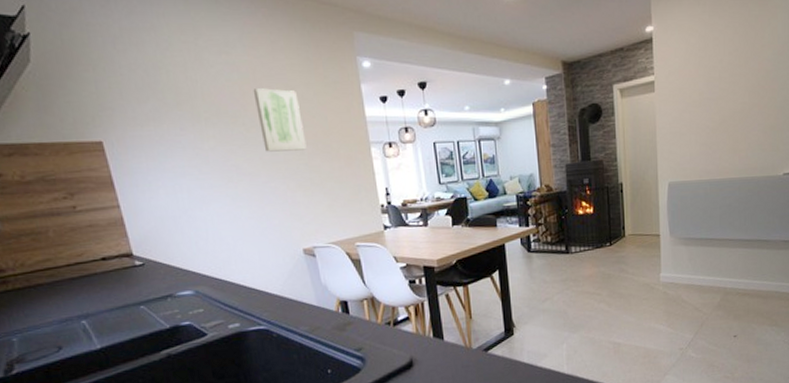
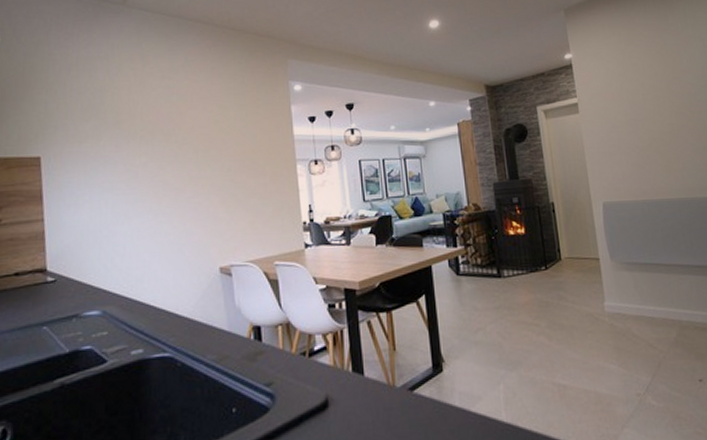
wall art: present [253,88,307,152] -> none [189,109,234,168]

